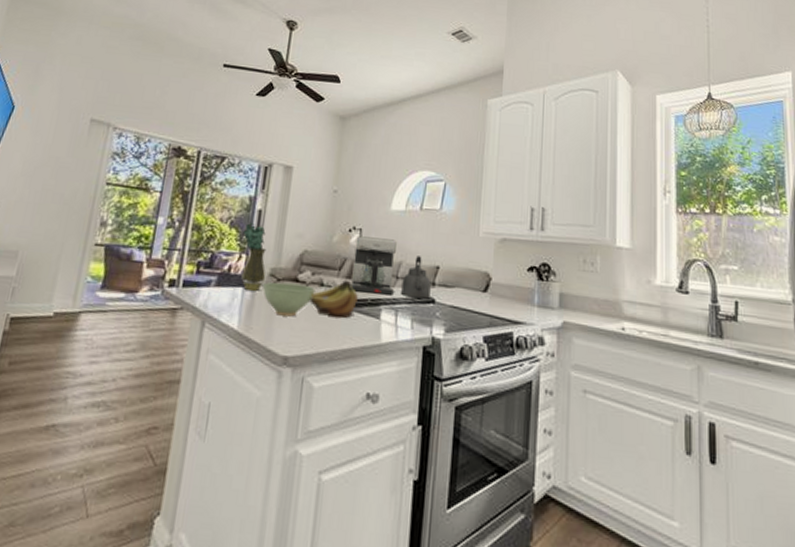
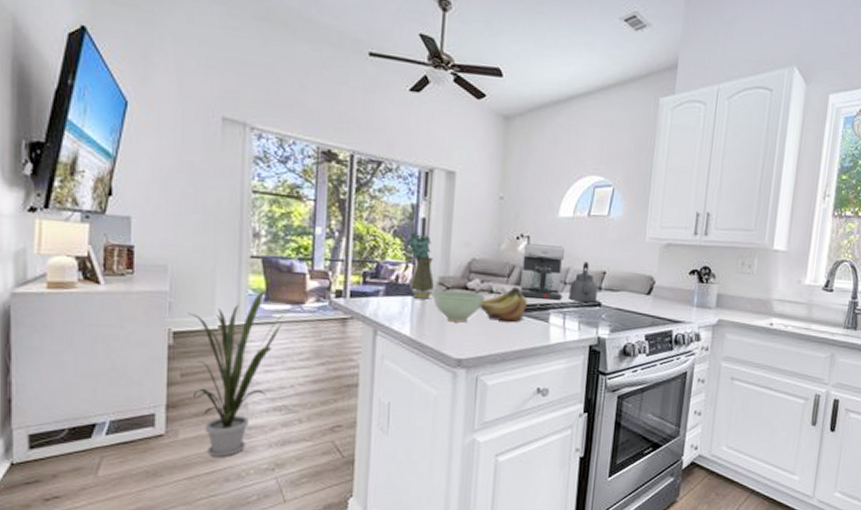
house plant: none [15,278,119,458] -> present [187,290,285,457]

